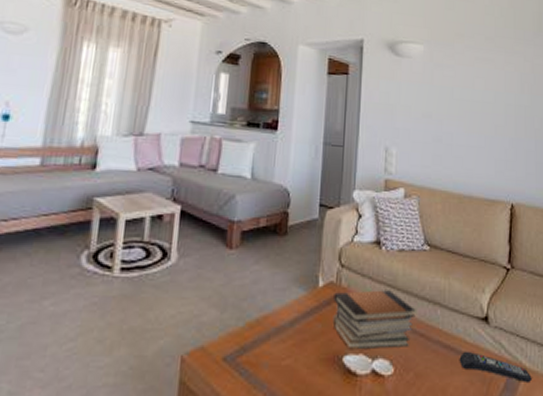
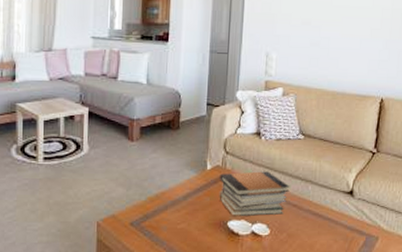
remote control: present [459,351,532,384] -> none [325,217,388,241]

